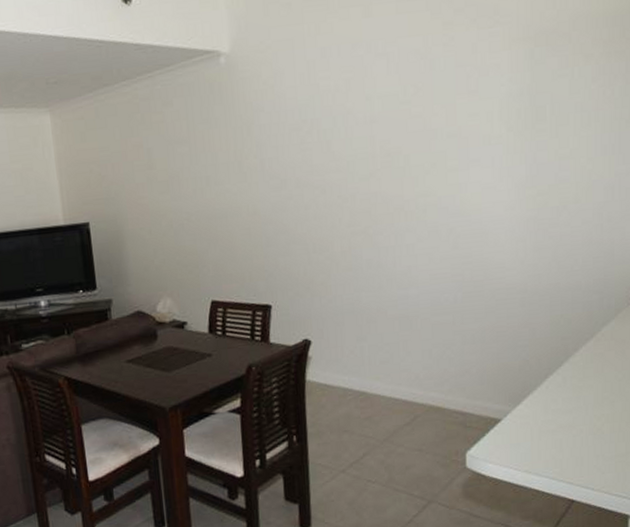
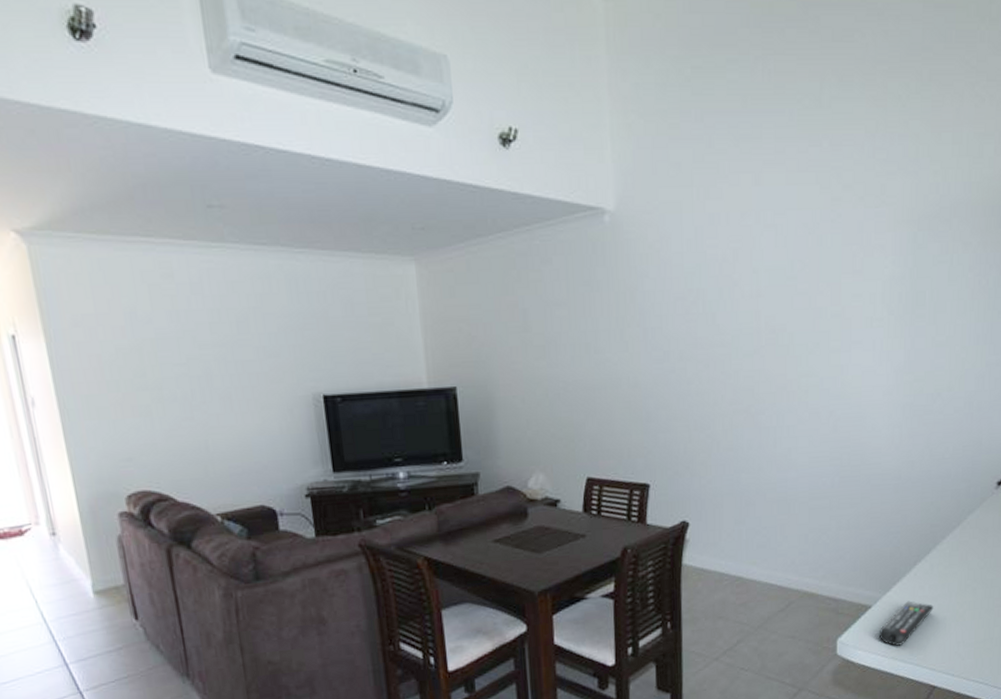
remote control: none [510,414,569,460] -> present [878,600,934,646]

